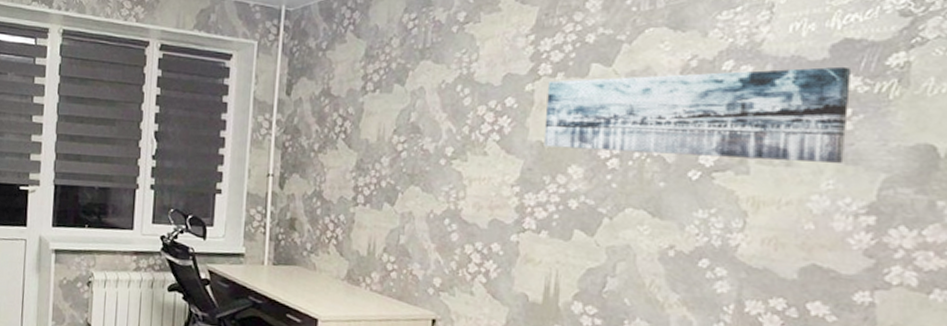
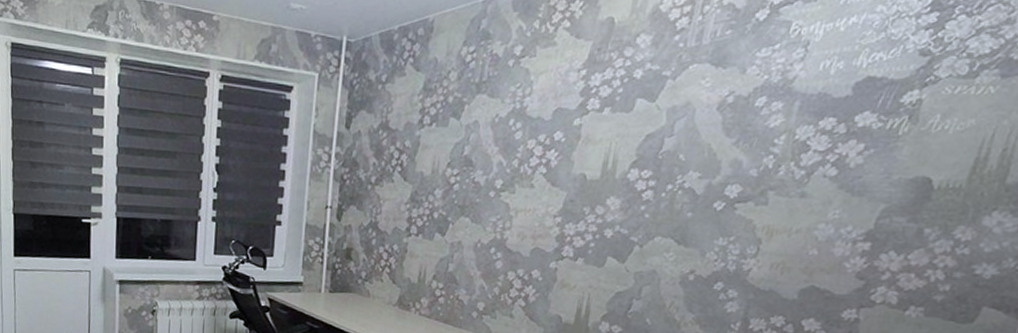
wall art: present [544,66,850,163] -> none [586,103,869,194]

